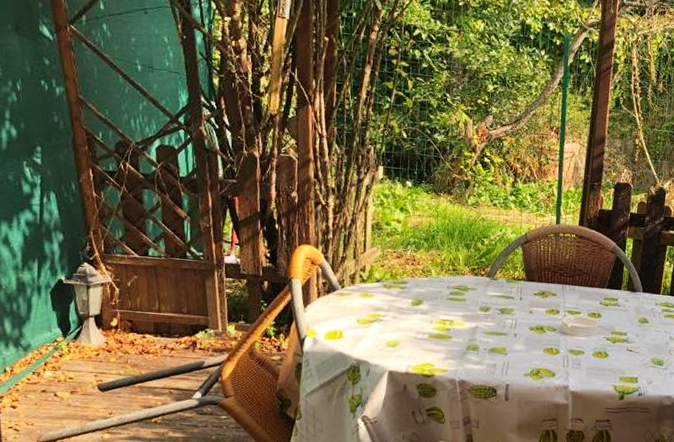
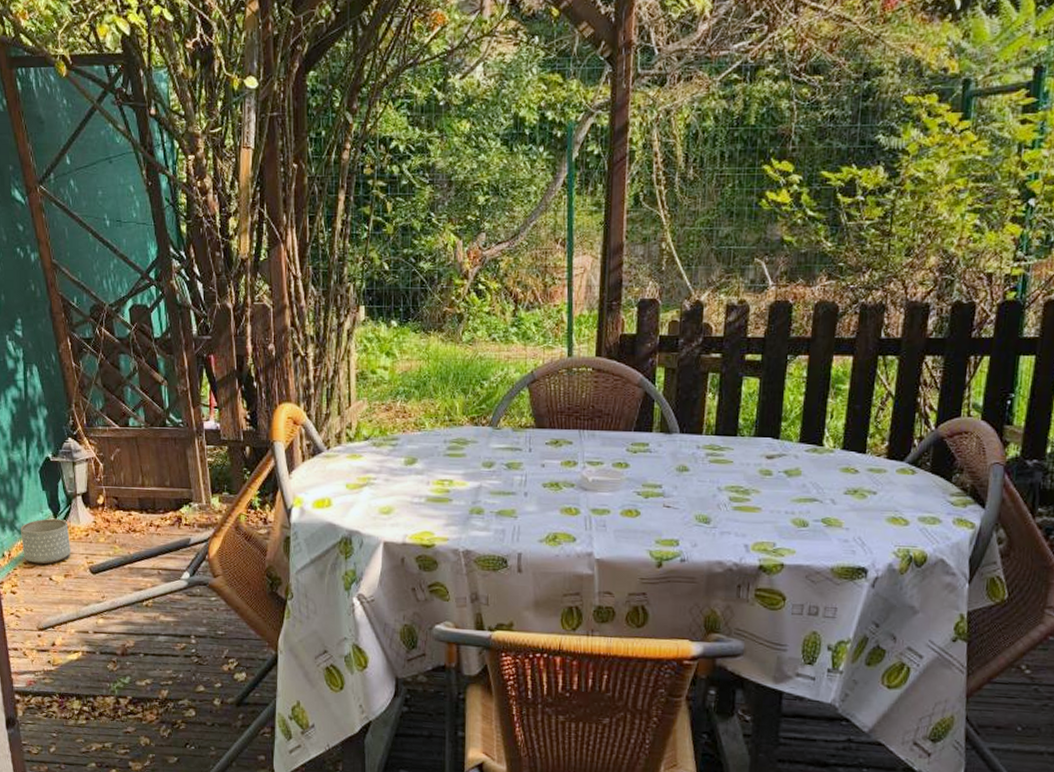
planter: none [25,337,79,381] -> present [20,518,70,564]

